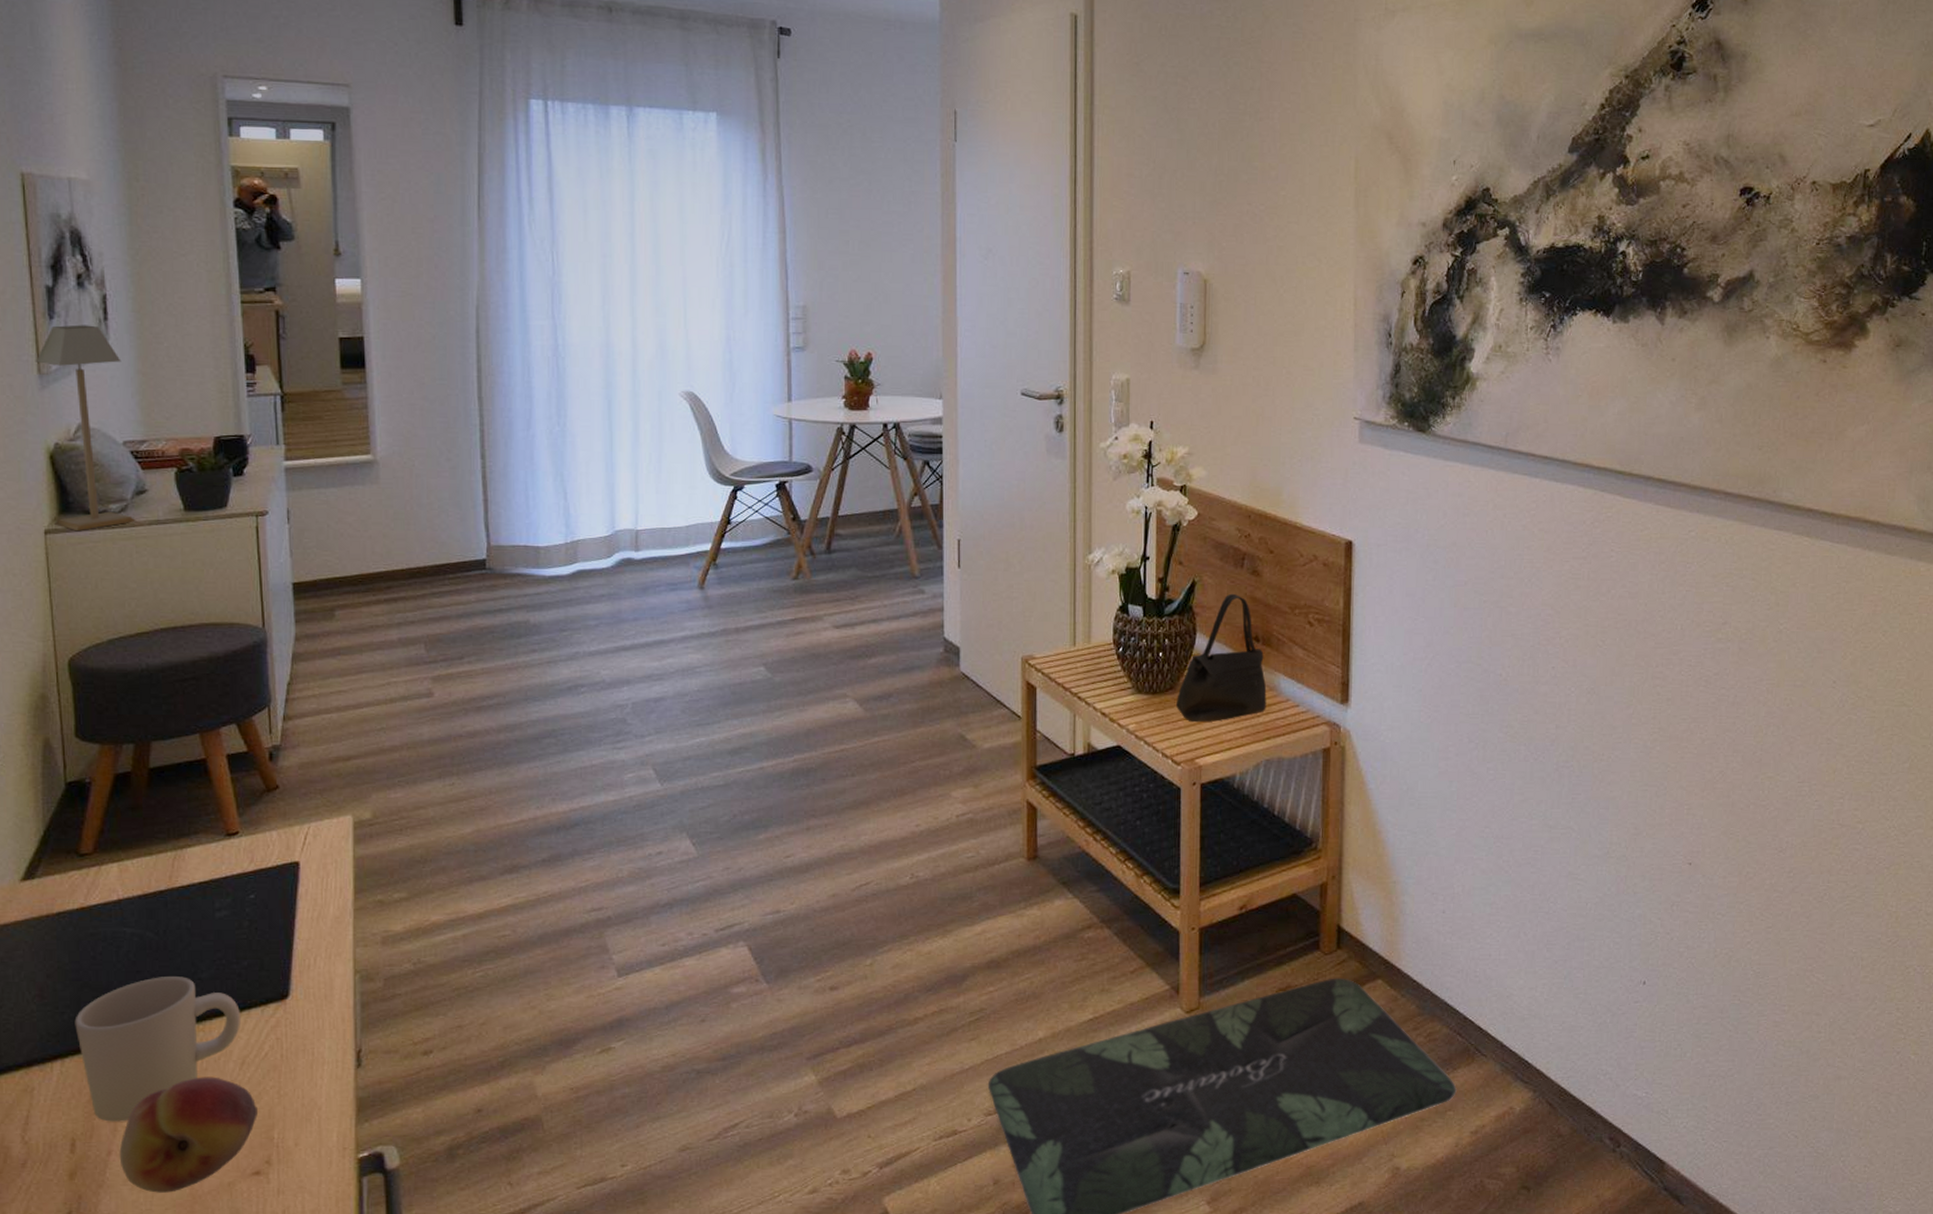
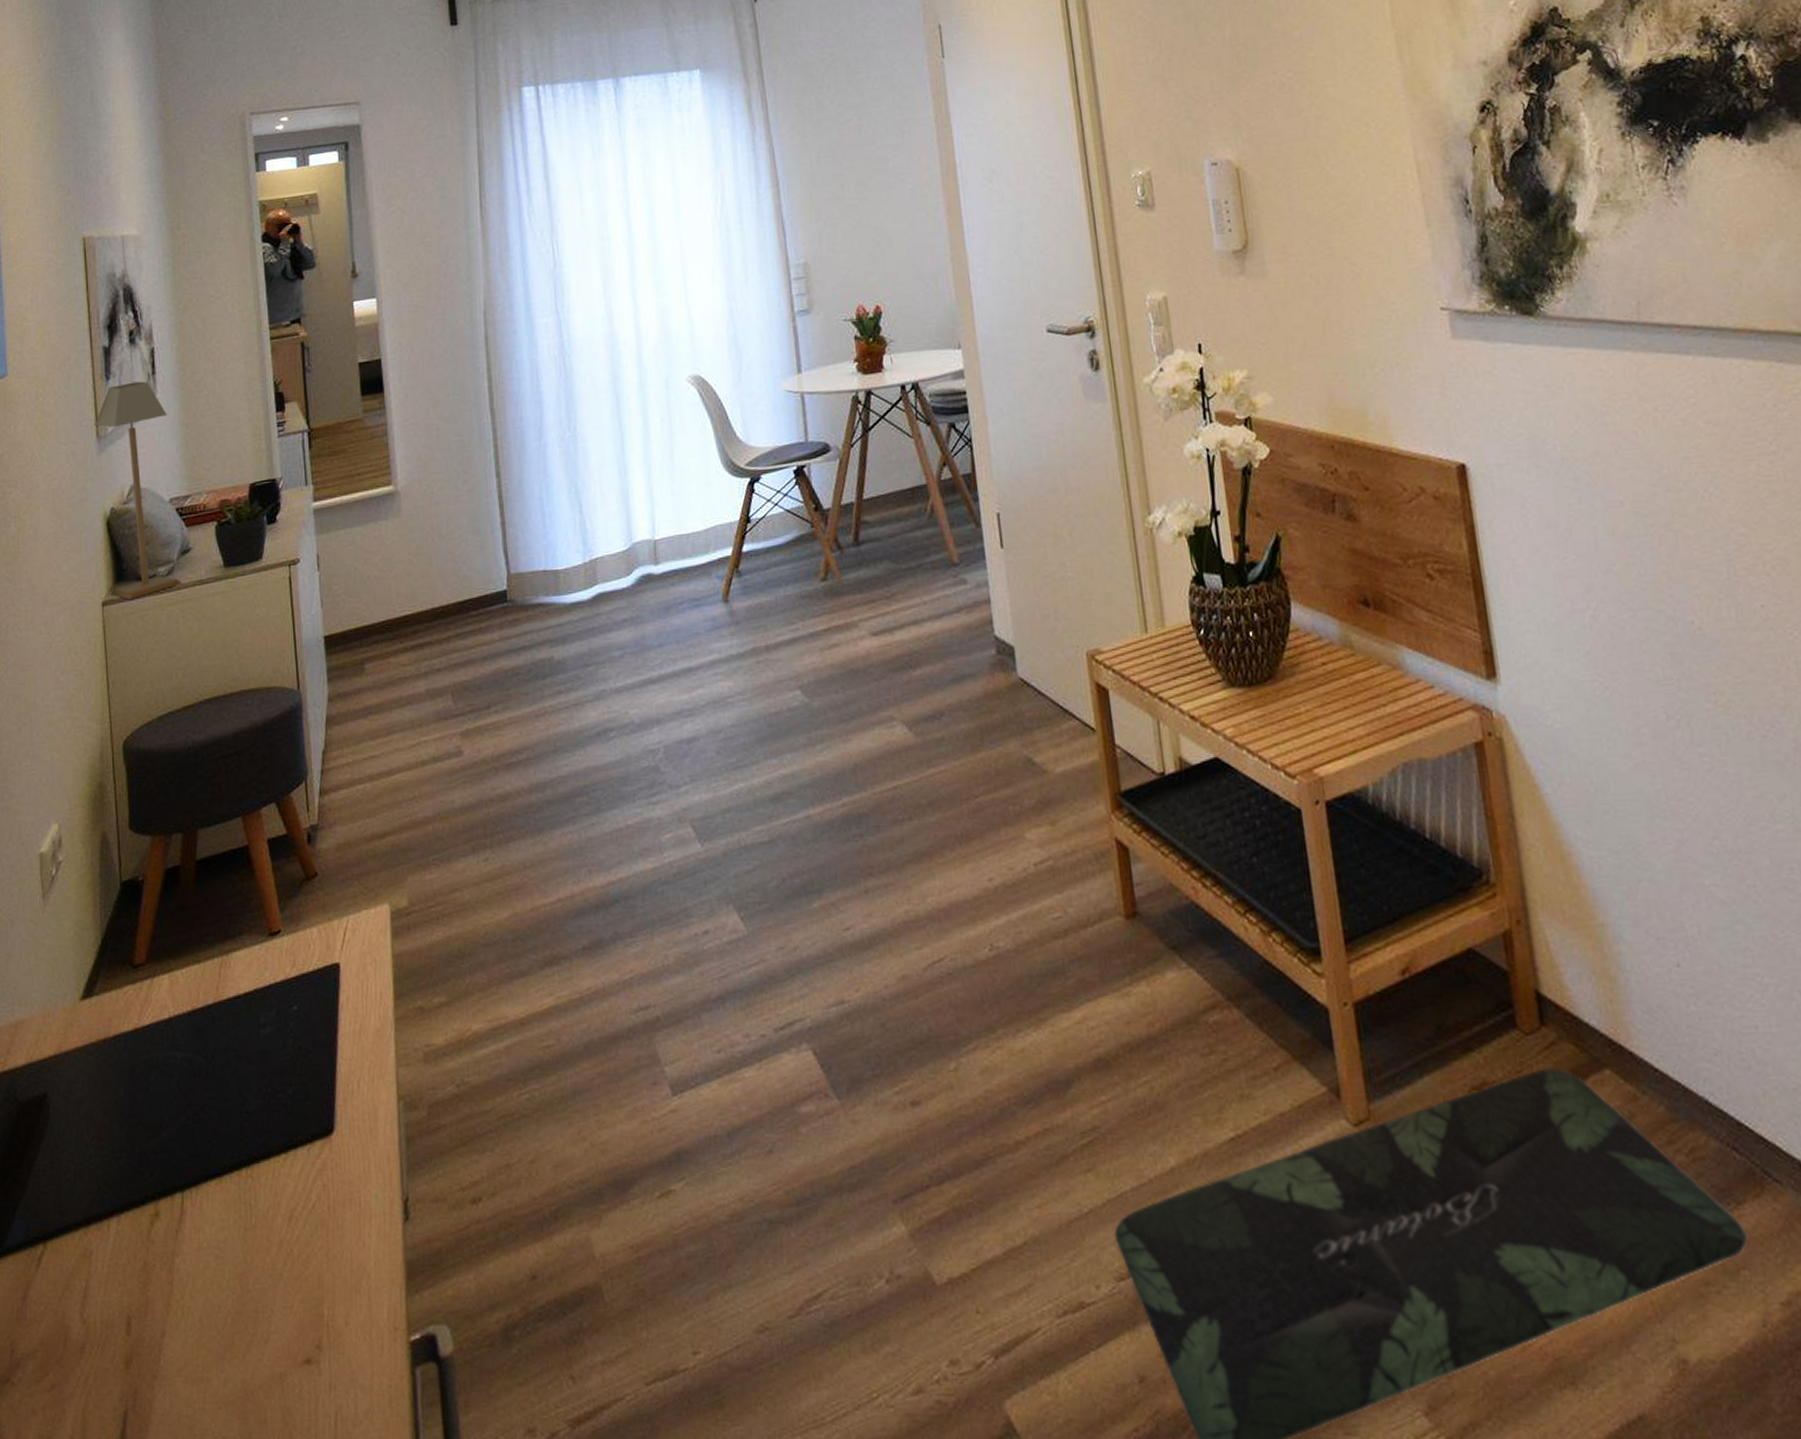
mug: present [74,977,242,1122] -> none [130,1109,288,1294]
fruit: present [119,1077,258,1193] -> none [172,1235,307,1387]
handbag: present [1175,593,1267,723] -> none [1278,546,1393,720]

